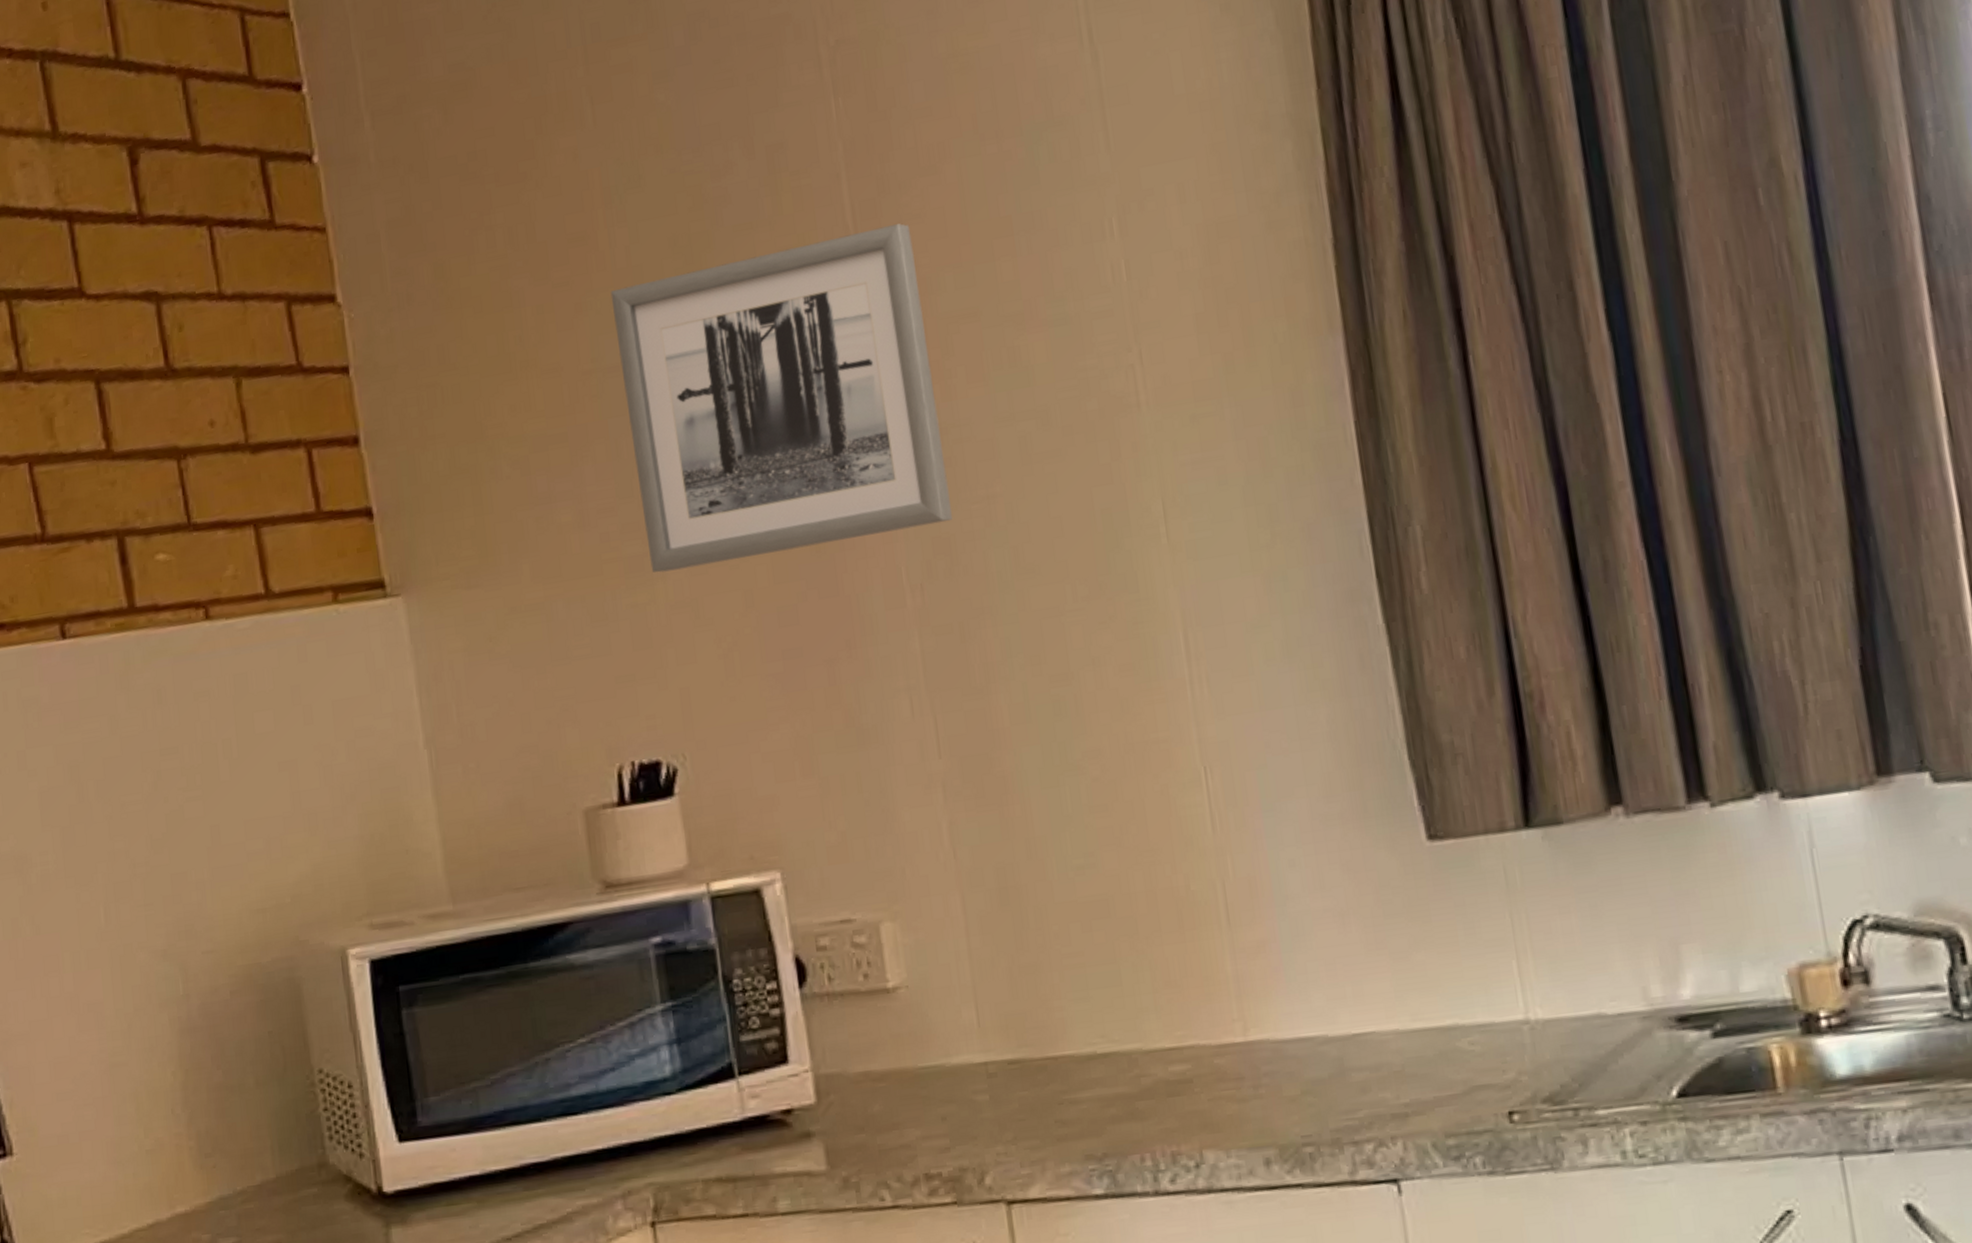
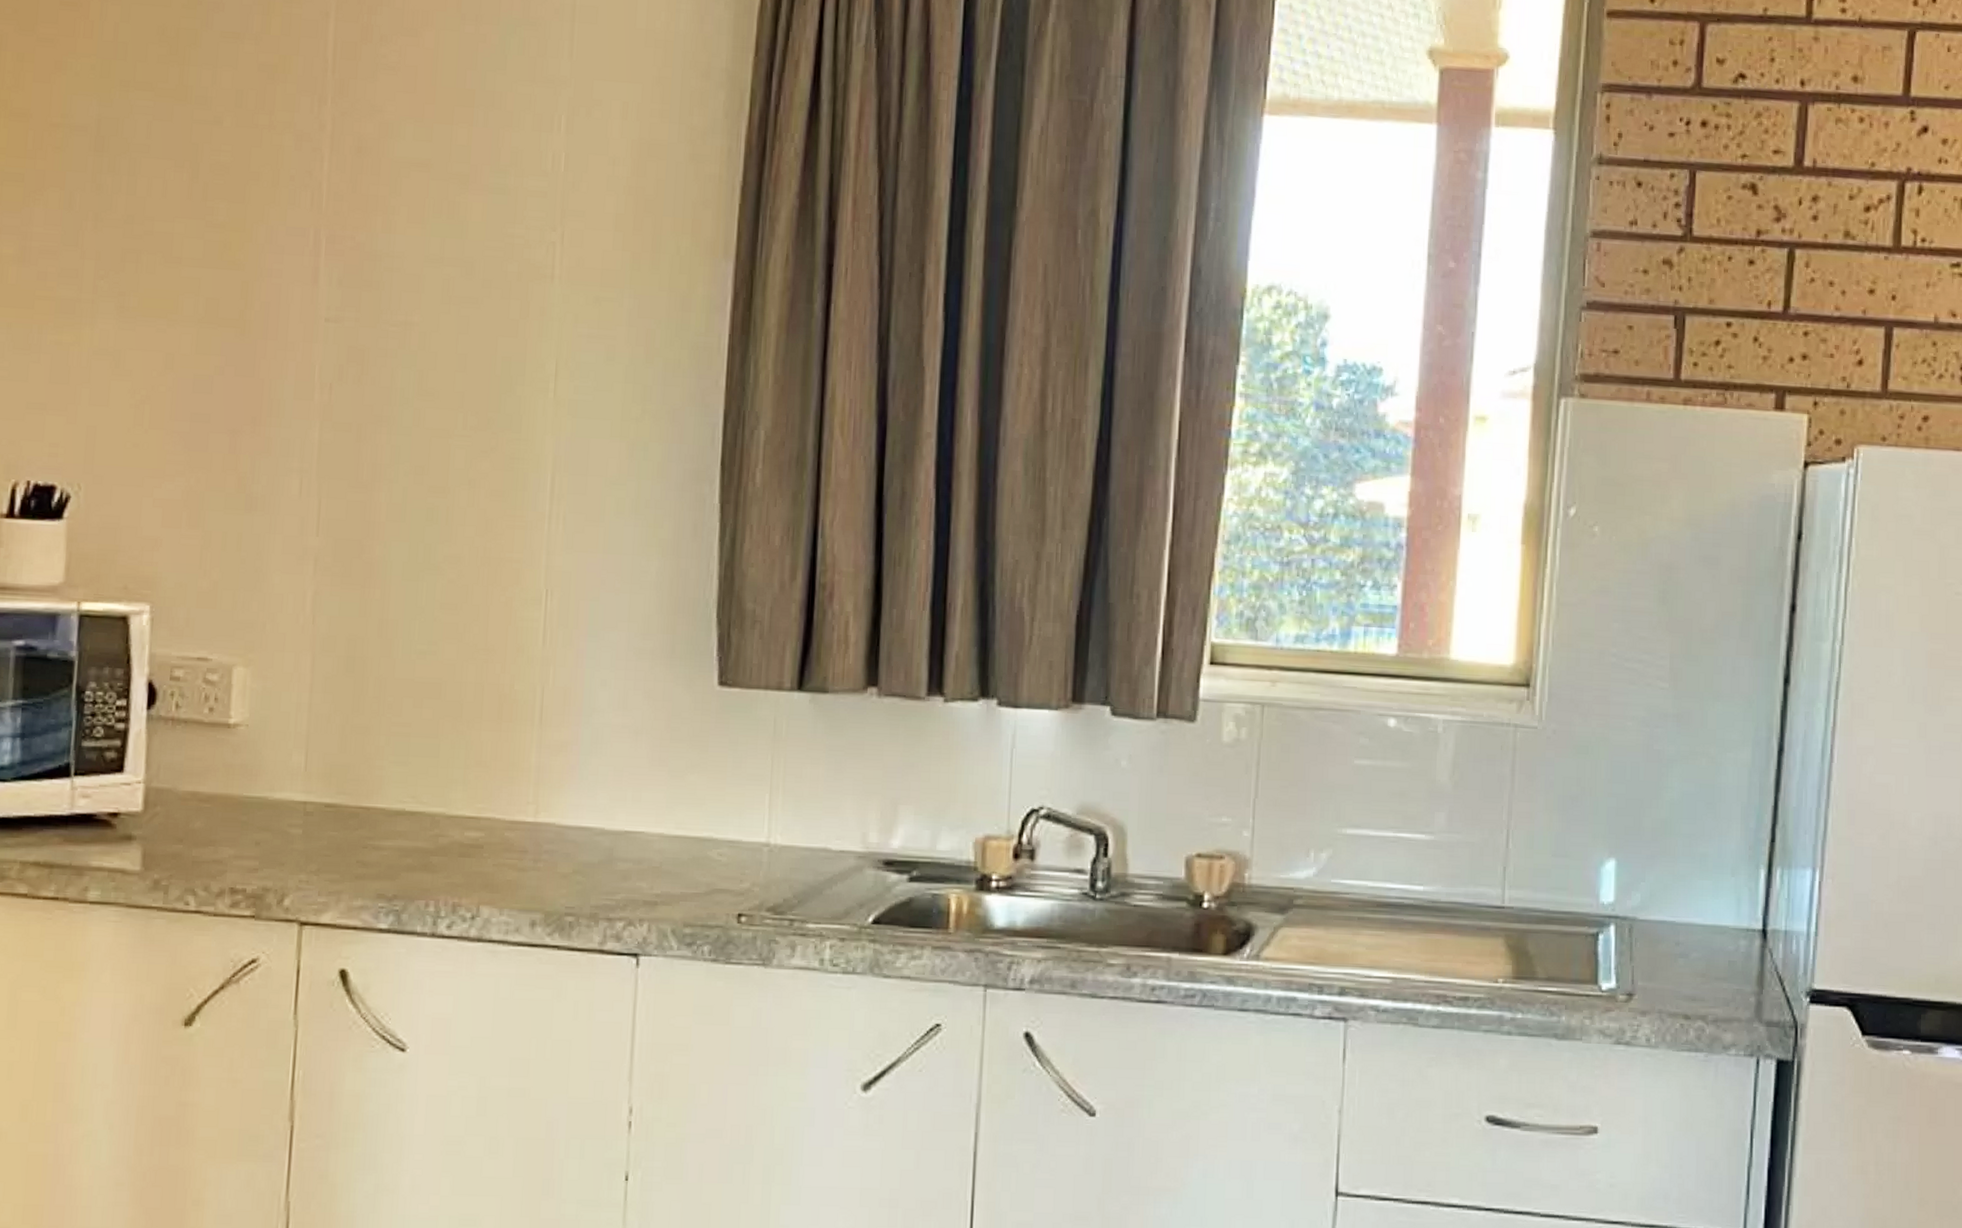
wall art: present [610,223,953,573] -> none [81,58,383,336]

